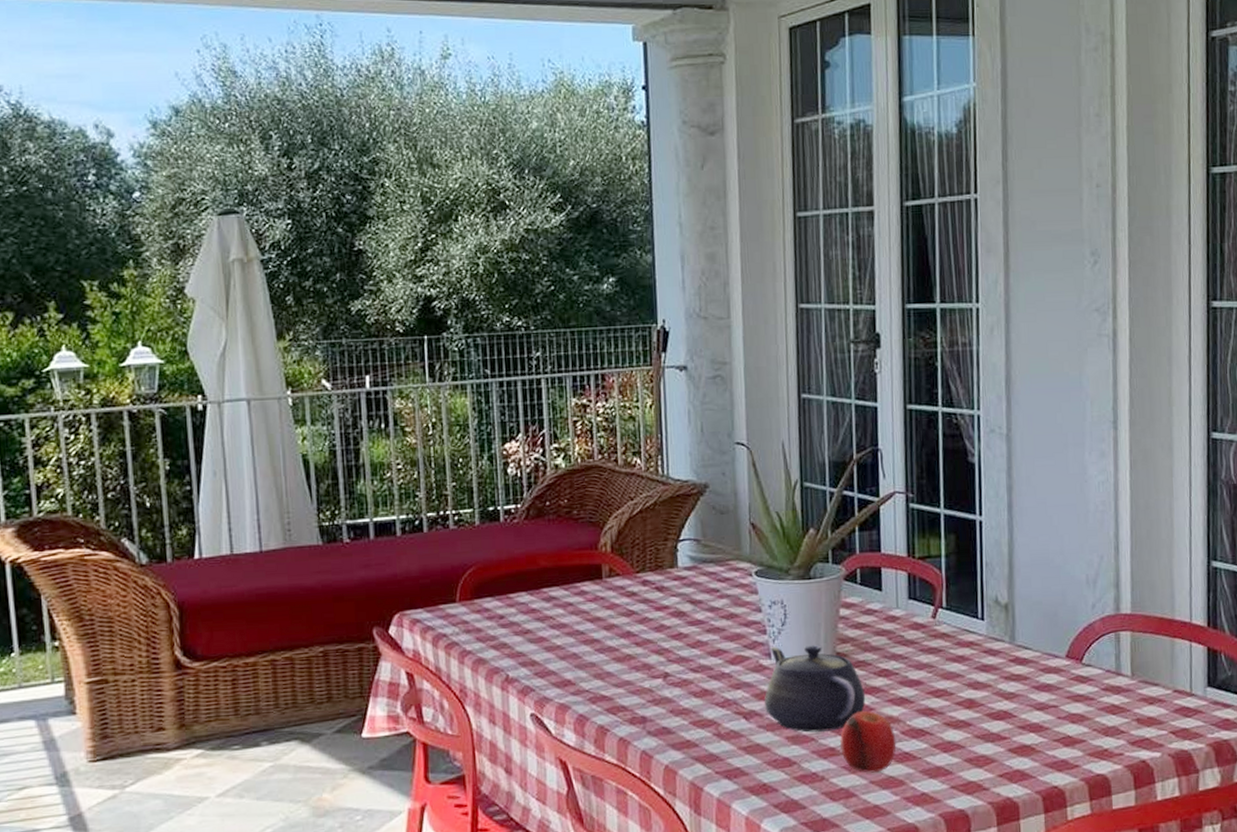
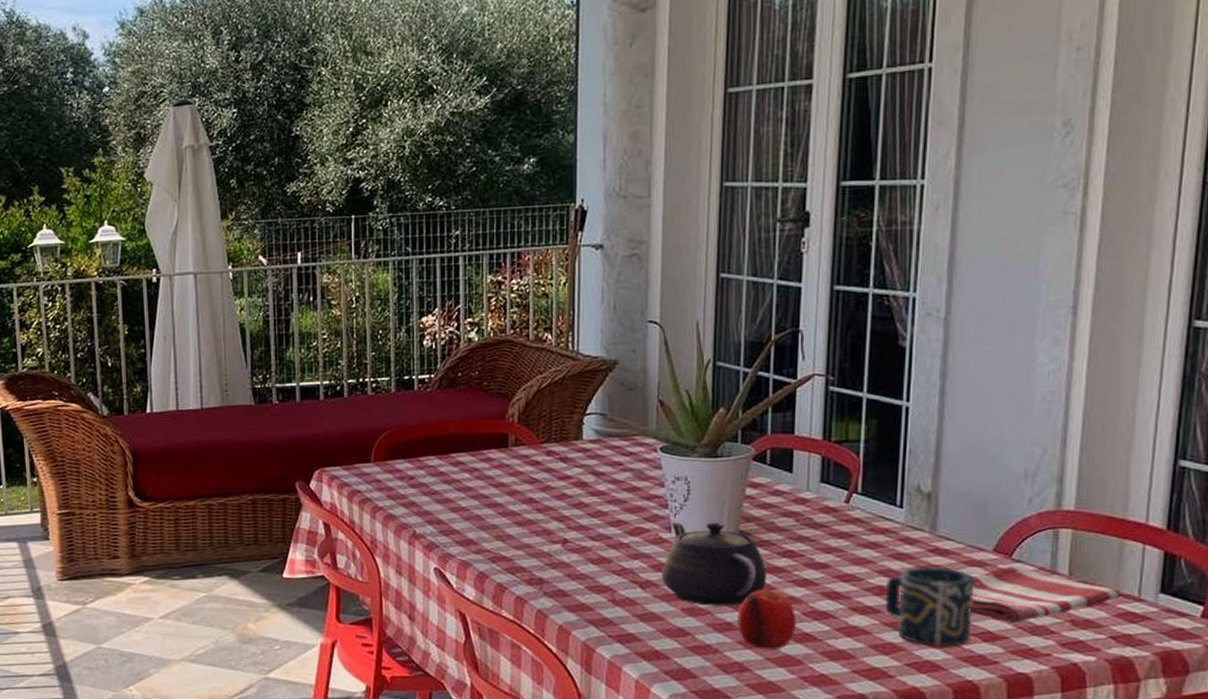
cup: none [975,676,1054,755] -> present [885,568,974,646]
dish towel: none [1050,670,1176,727] -> present [971,566,1121,623]

